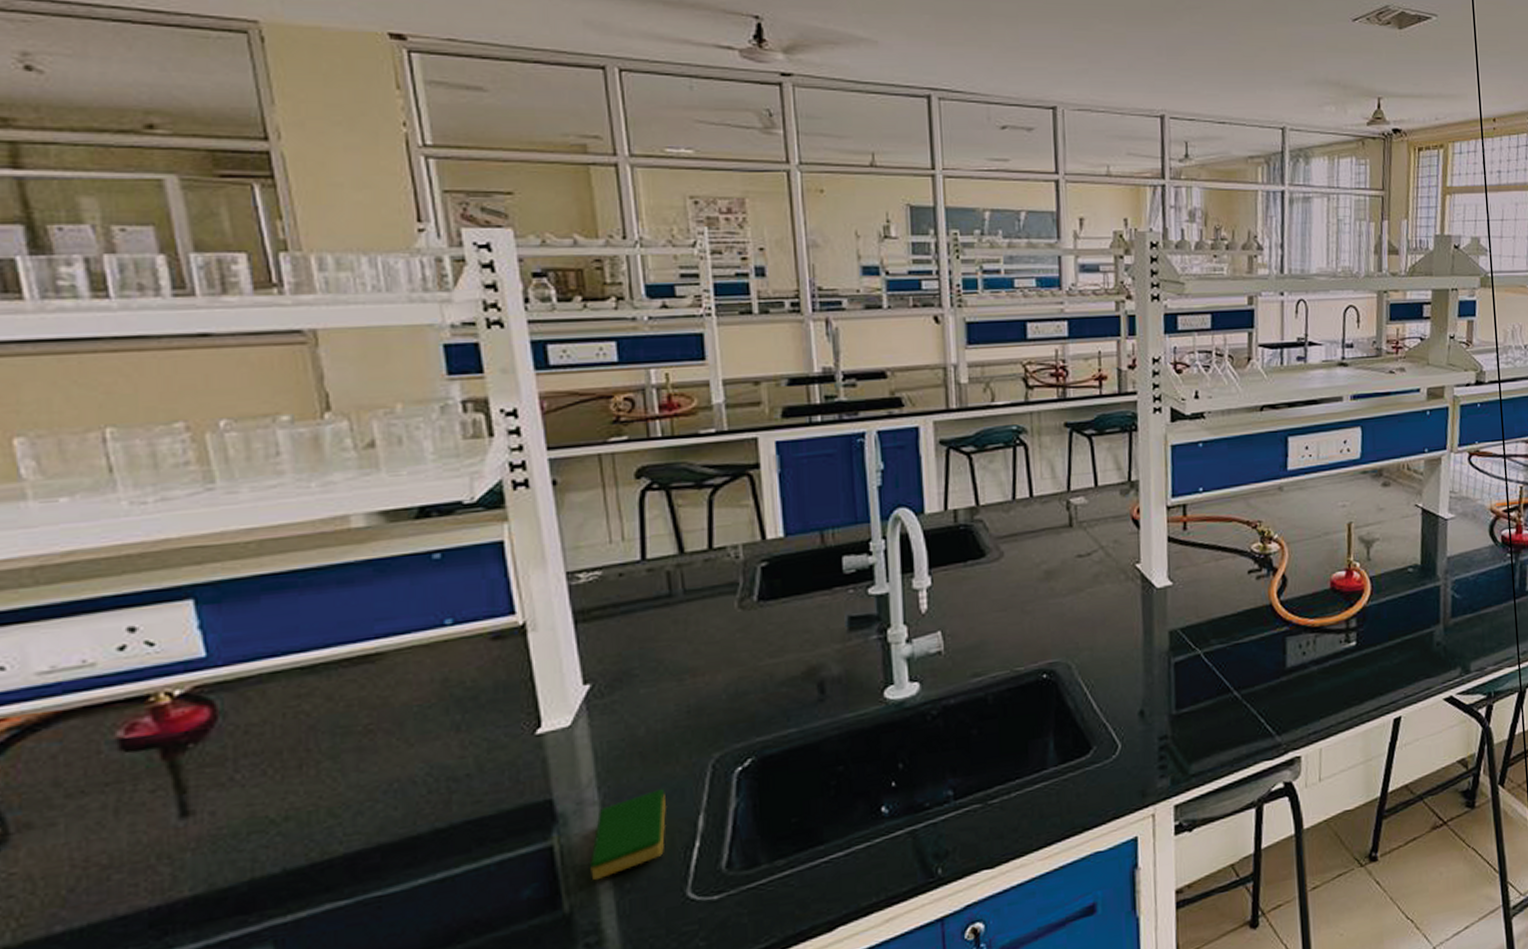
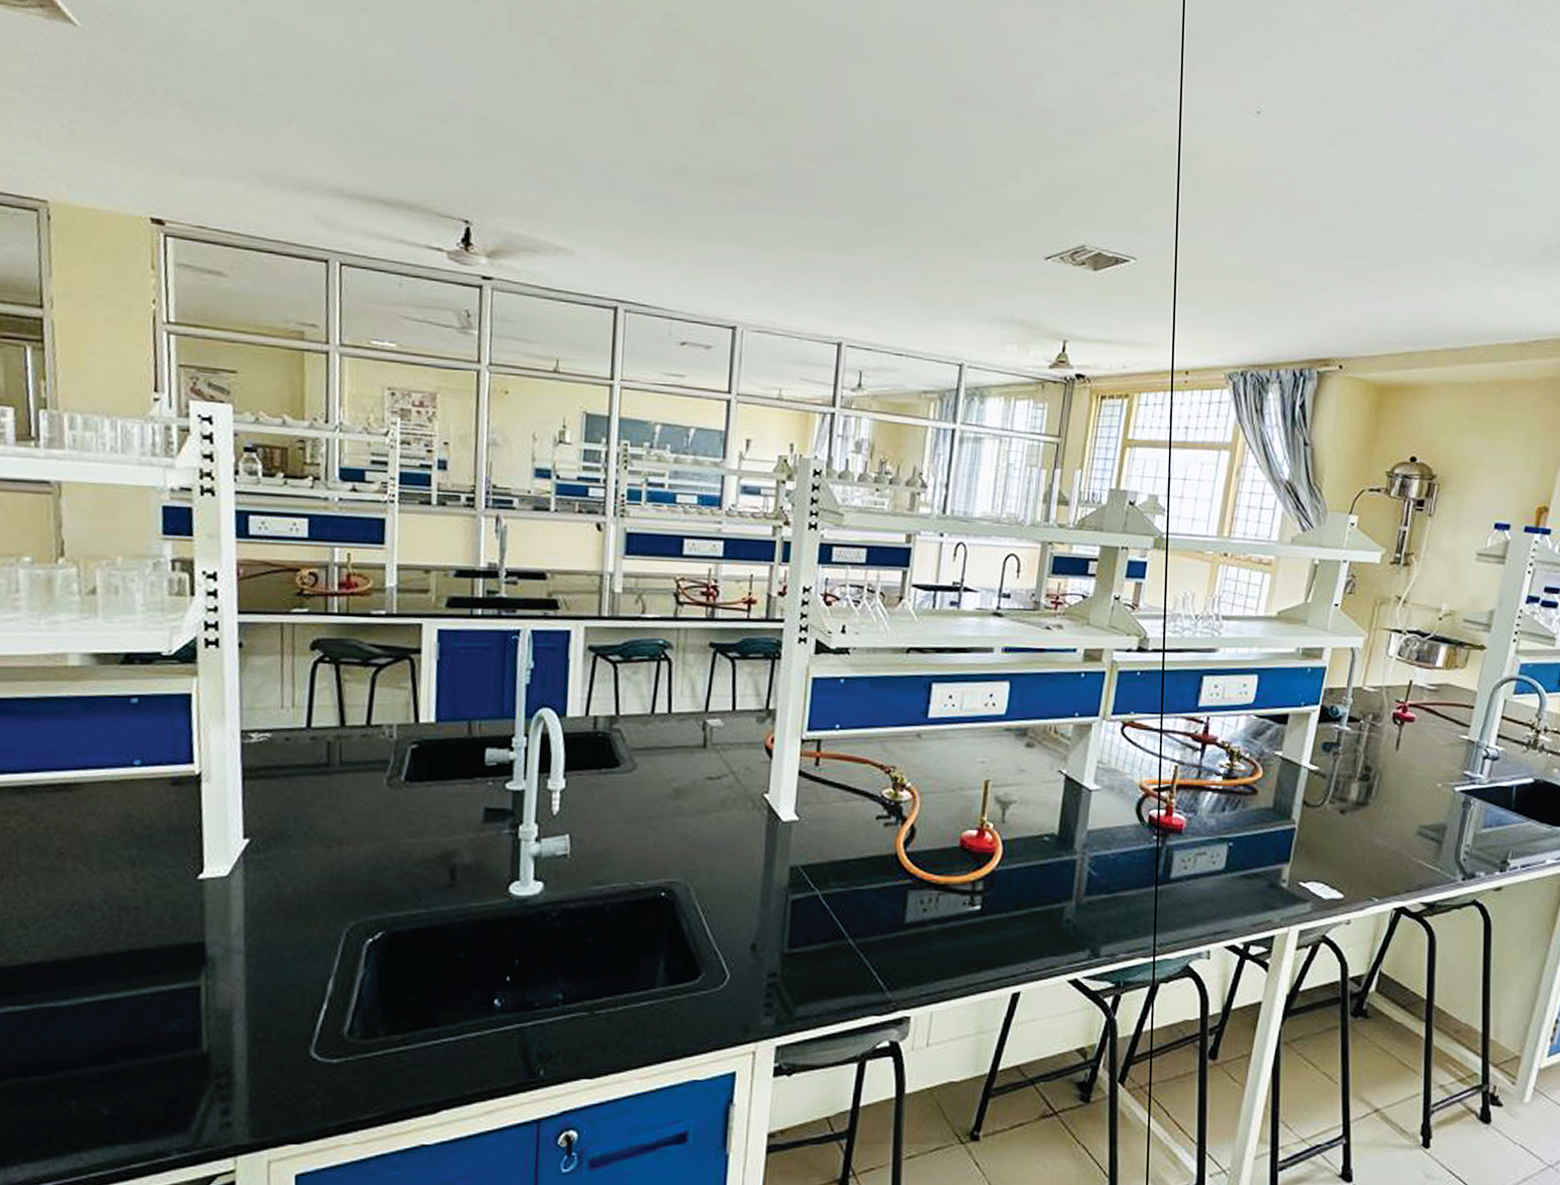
dish sponge: present [590,788,666,881] -> none [229,947,302,1026]

